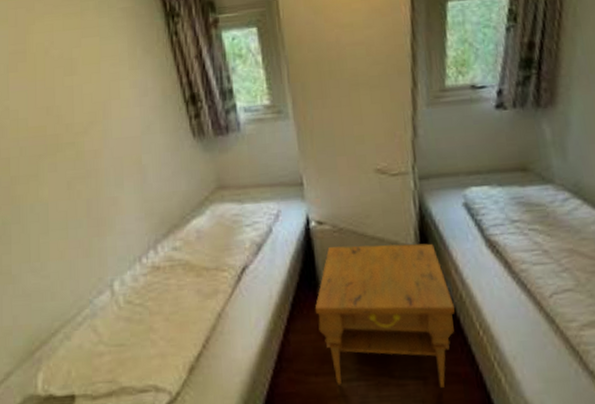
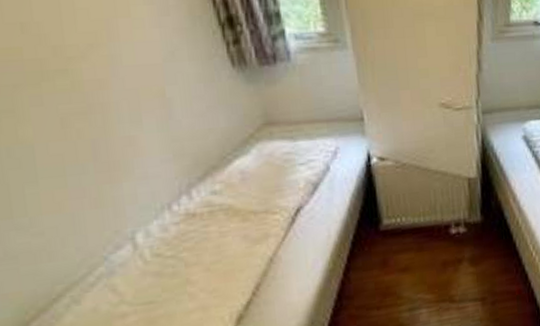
nightstand: present [314,243,456,388] -> none [376,175,512,315]

